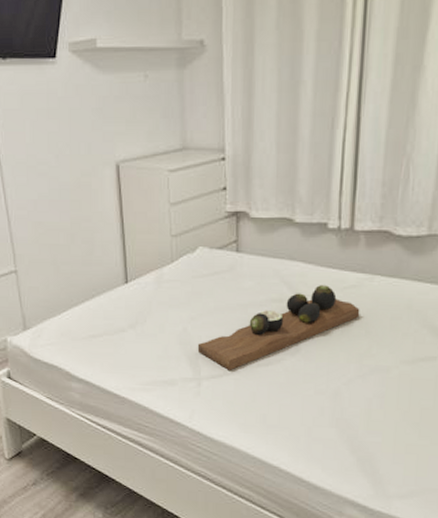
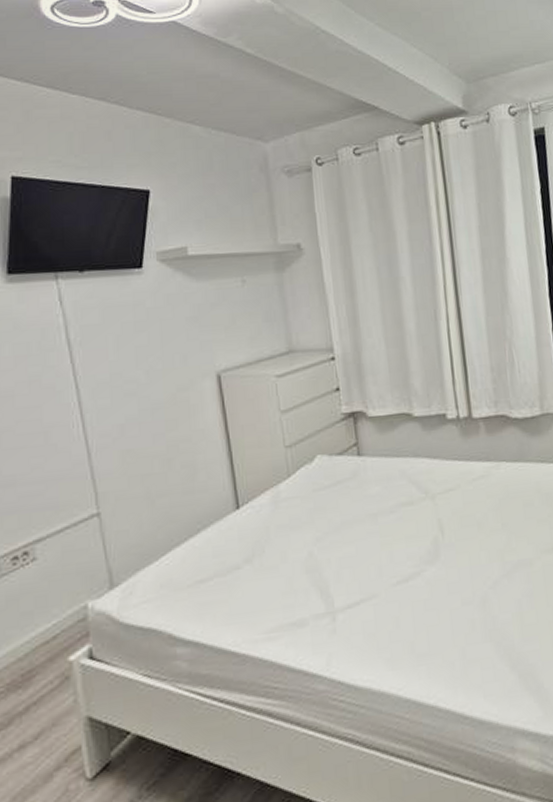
decorative tray: present [197,285,360,370] -> none [326,479,493,595]

